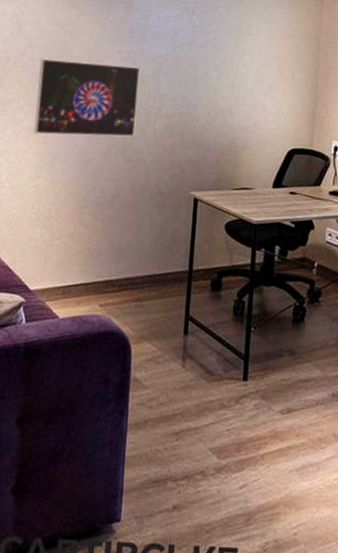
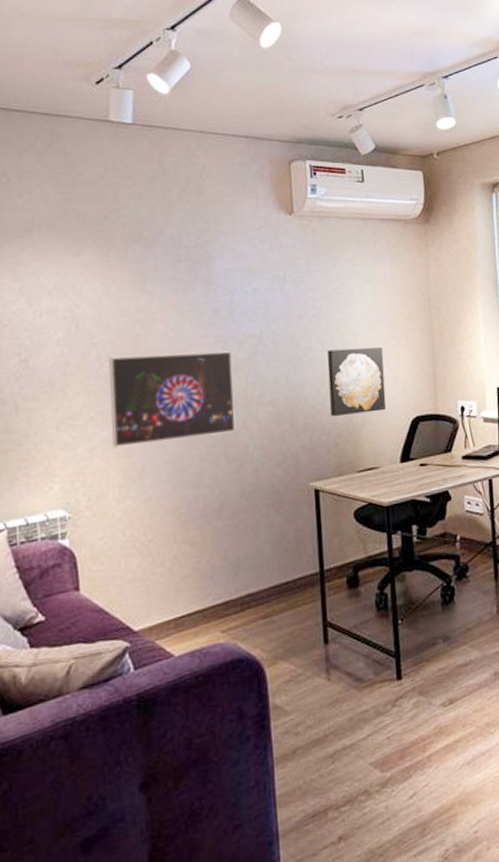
wall art: none [216,78,271,139] -> present [327,346,386,417]

